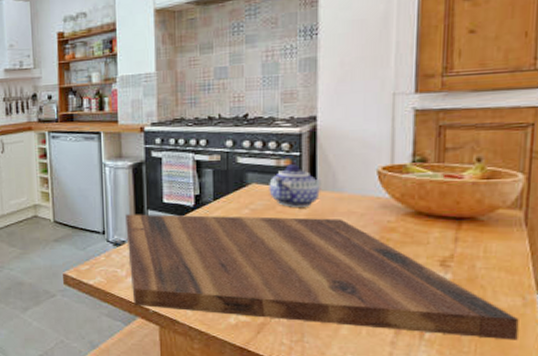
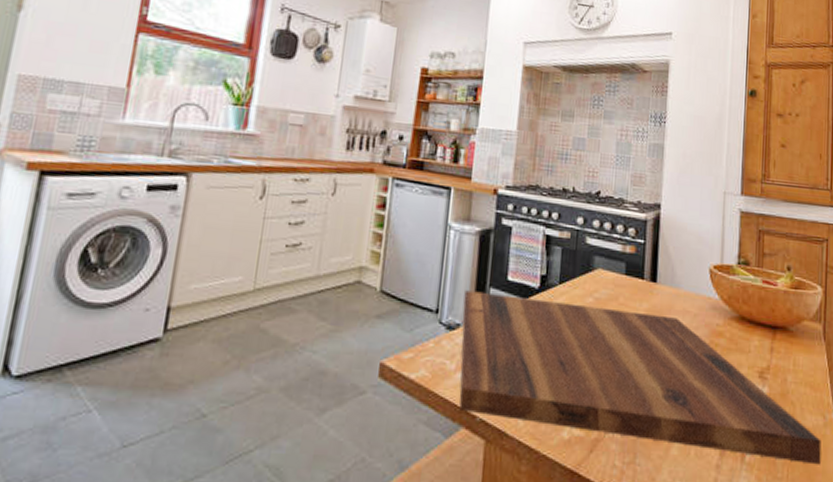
teapot: present [269,164,320,207] -> none [613,252,660,301]

